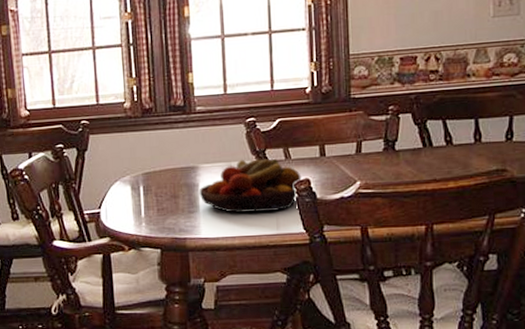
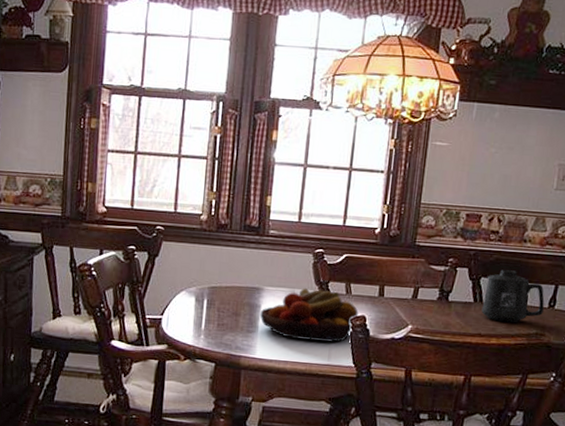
mug: none [432,108,501,163] -> present [481,270,545,323]

